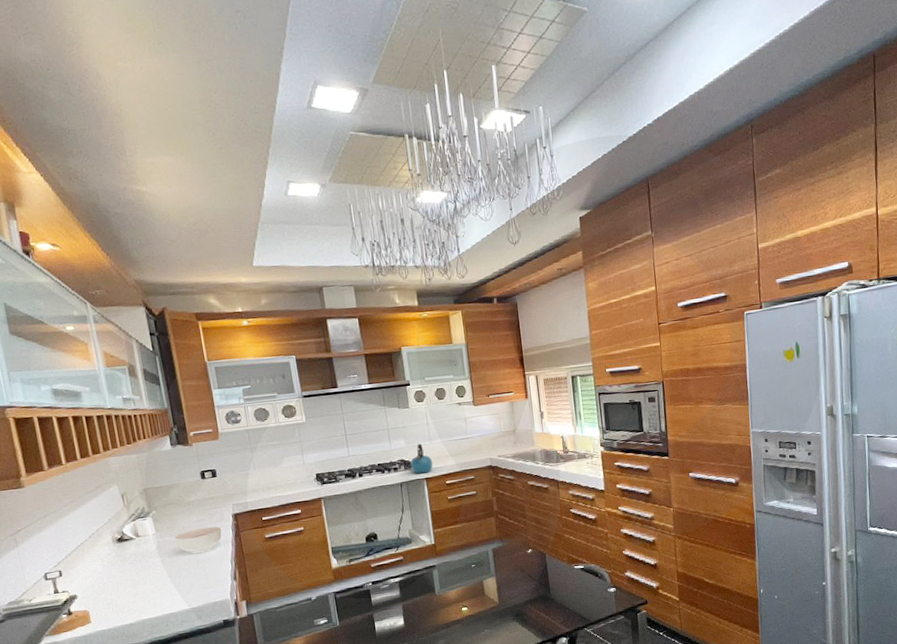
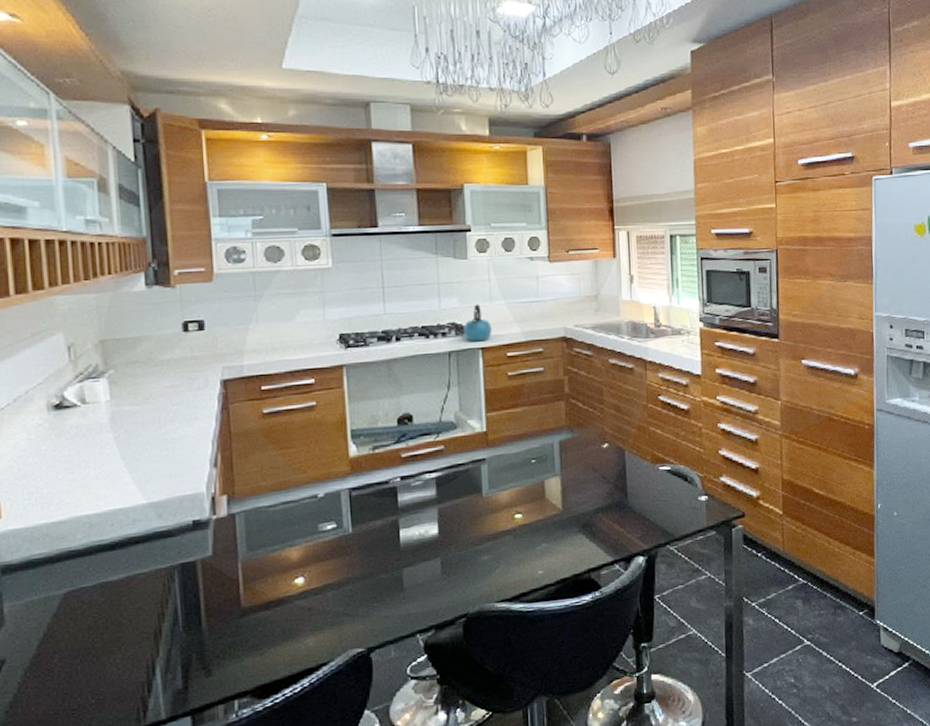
bowl: present [174,526,222,554] -> none [136,394,203,430]

